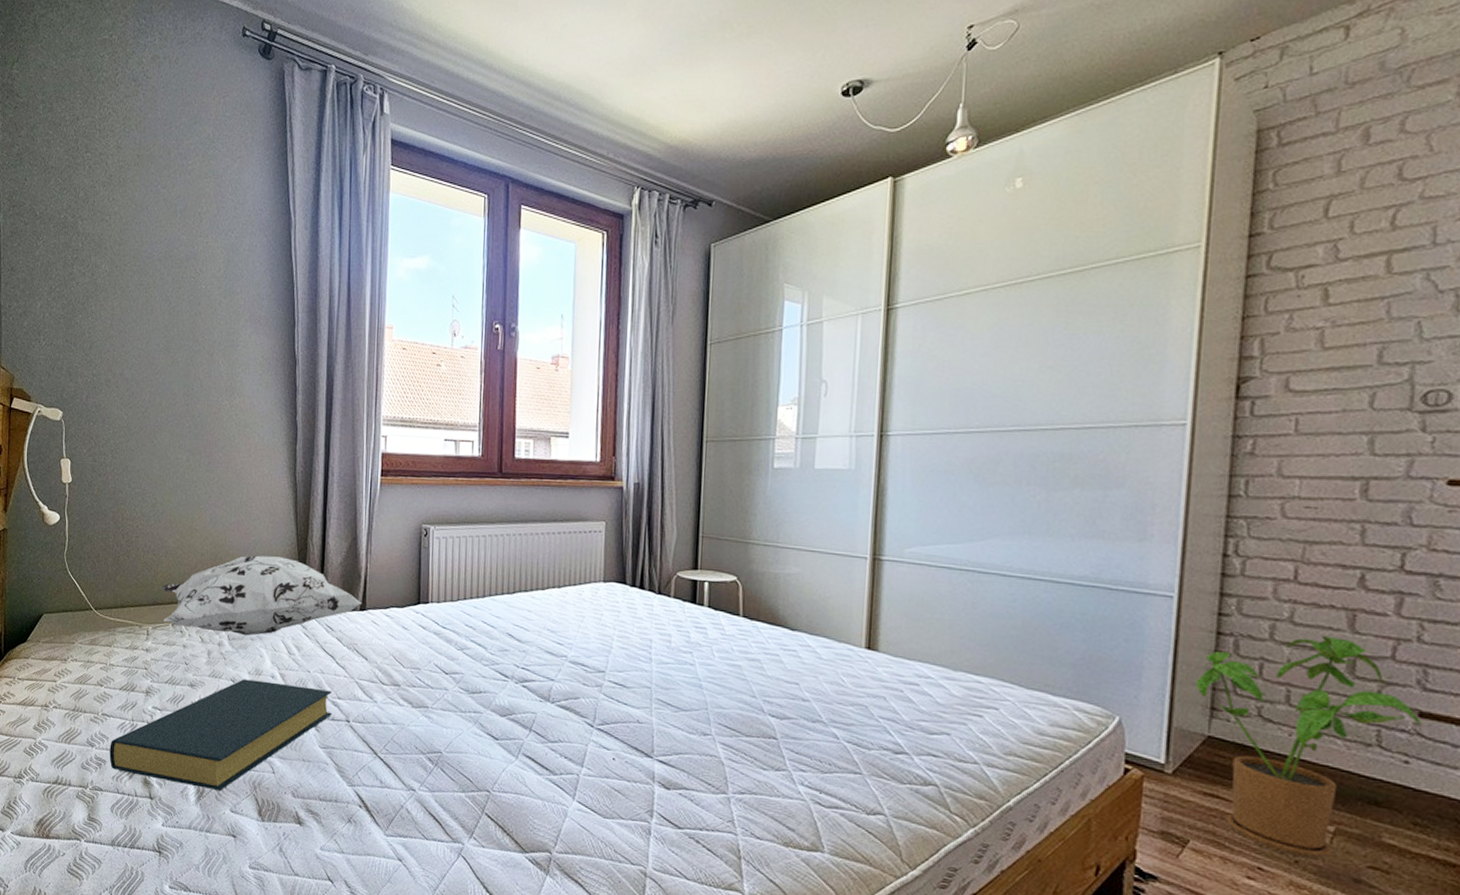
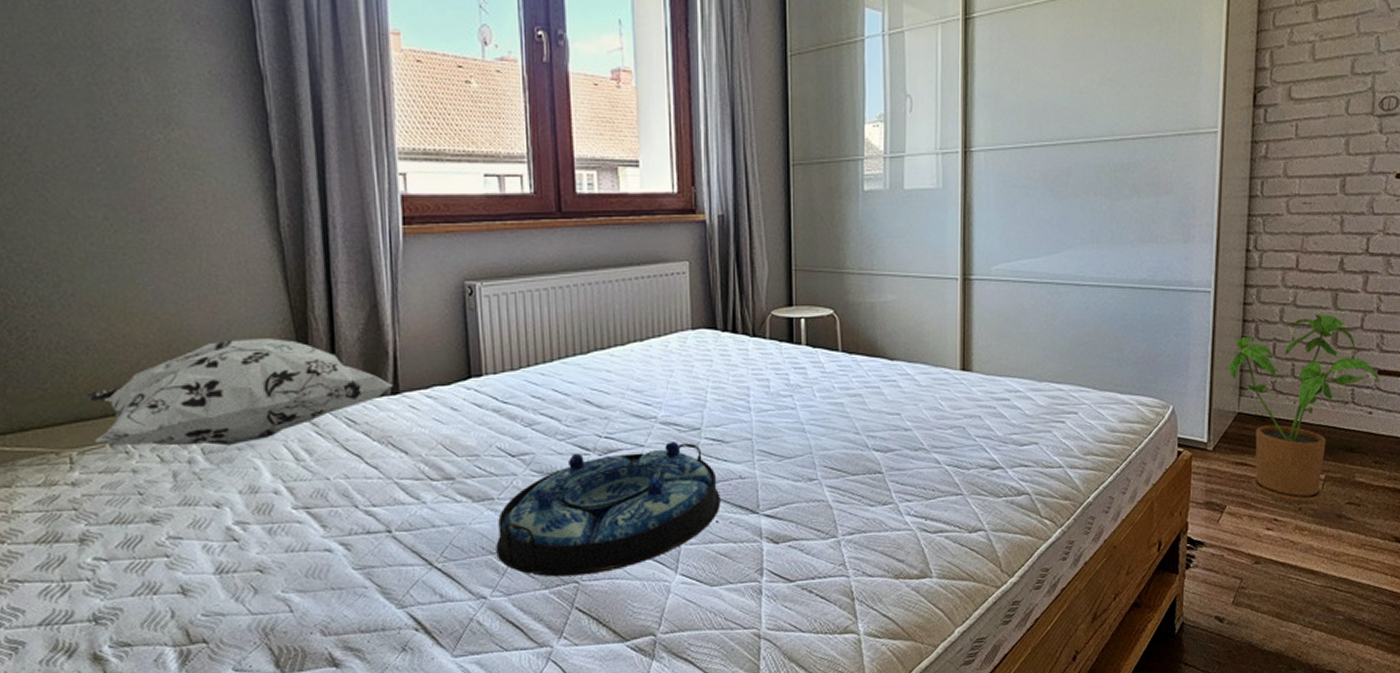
hardback book: present [109,679,333,790] -> none [28,498,366,652]
serving tray: none [426,679,619,787] -> present [496,442,721,577]

